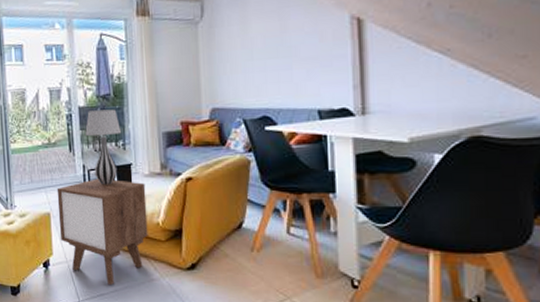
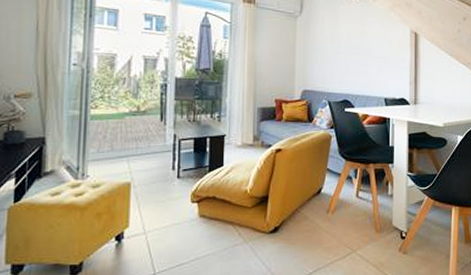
nightstand: present [56,178,148,286] -> none [139,148,237,255]
table lamp: present [85,109,121,185] -> none [180,82,217,155]

